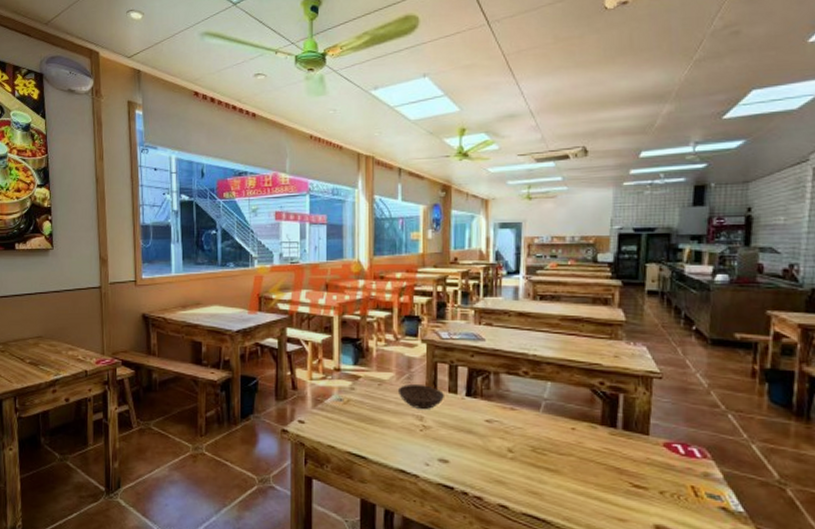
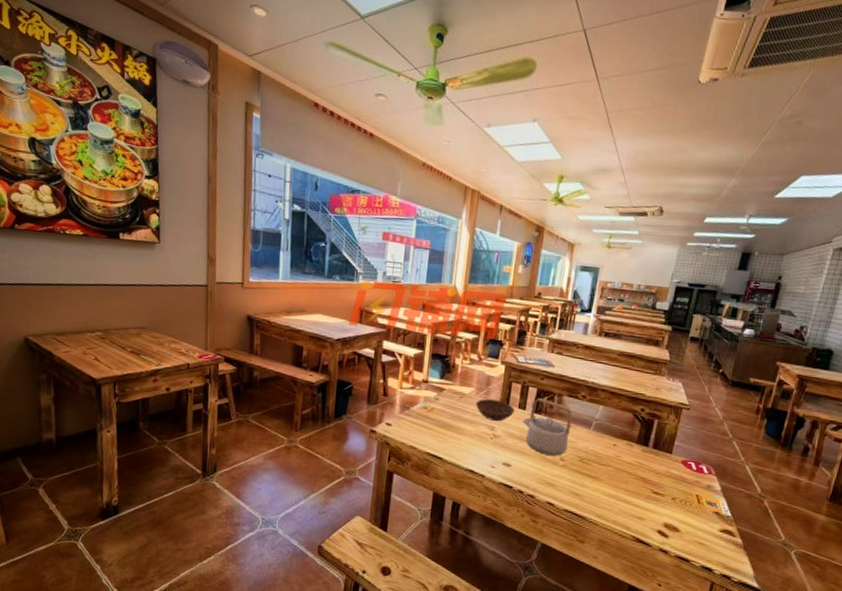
teapot: none [455,379,515,447] -> present [522,398,572,456]

